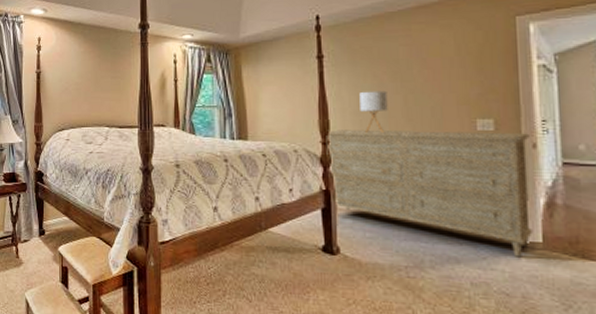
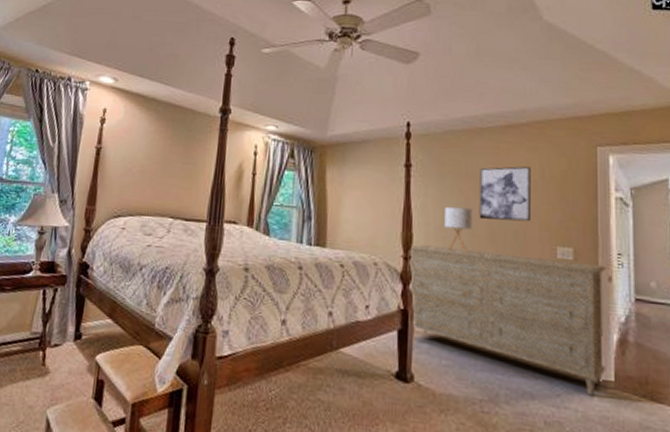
wall art: none [392,45,447,101] -> present [479,166,531,222]

